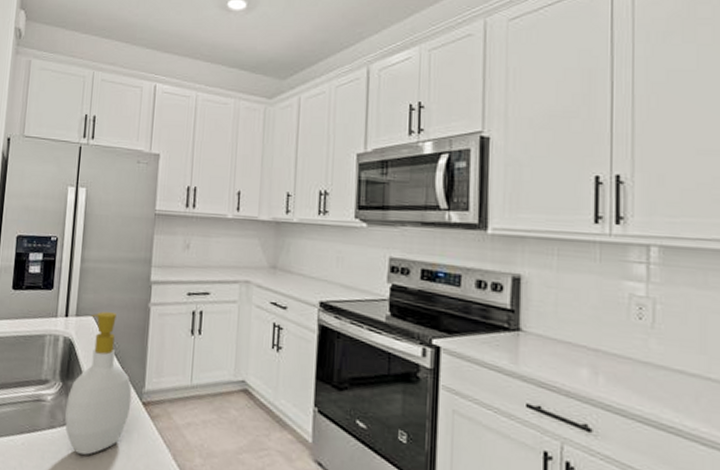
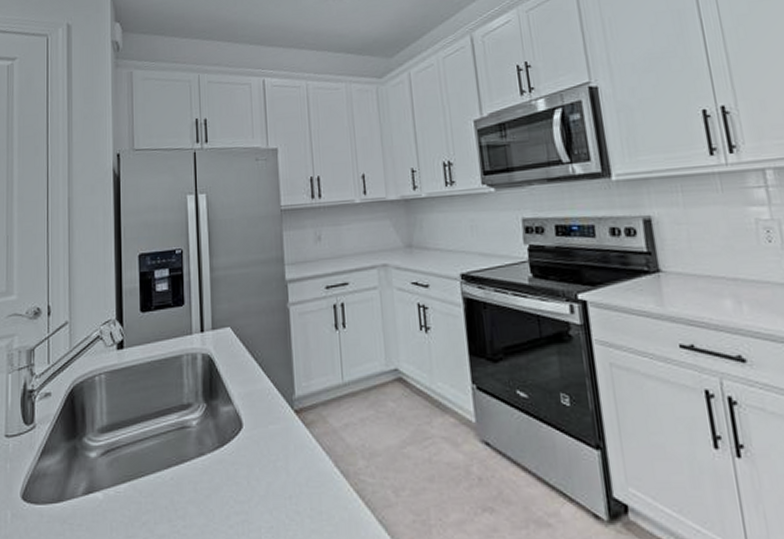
soap bottle: present [64,311,132,455] -> none [213,320,283,478]

